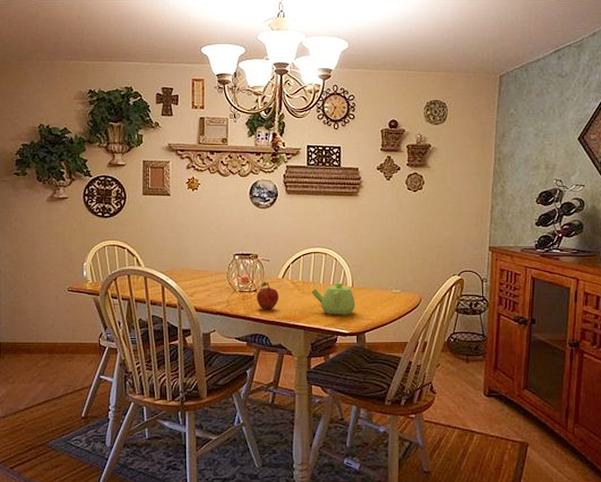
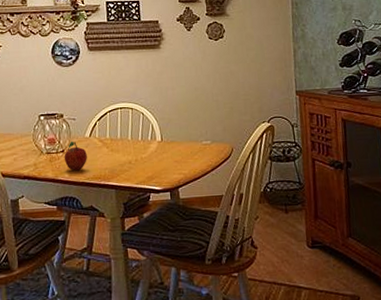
teapot: present [311,283,356,316] -> none [120,137,167,172]

